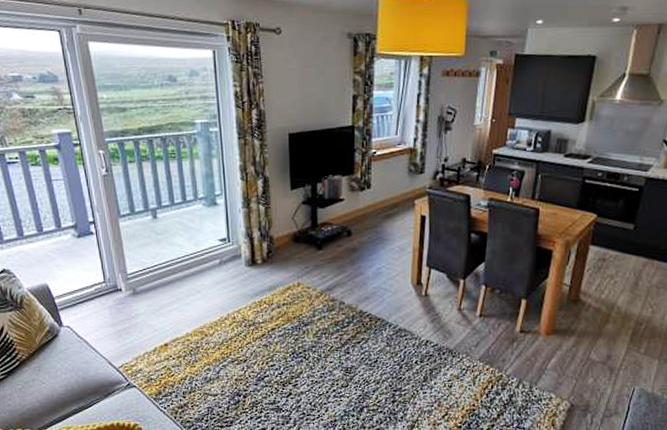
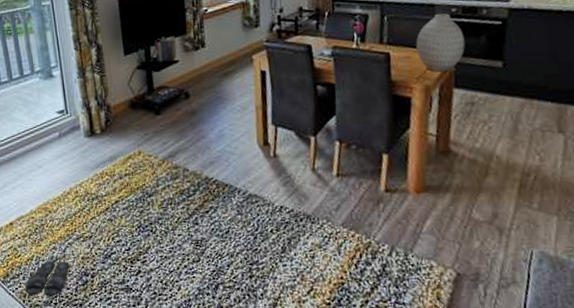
slippers: none [178,381,223,414] -> present [25,261,70,297]
vase: none [563,176,605,230] -> present [416,13,466,72]

